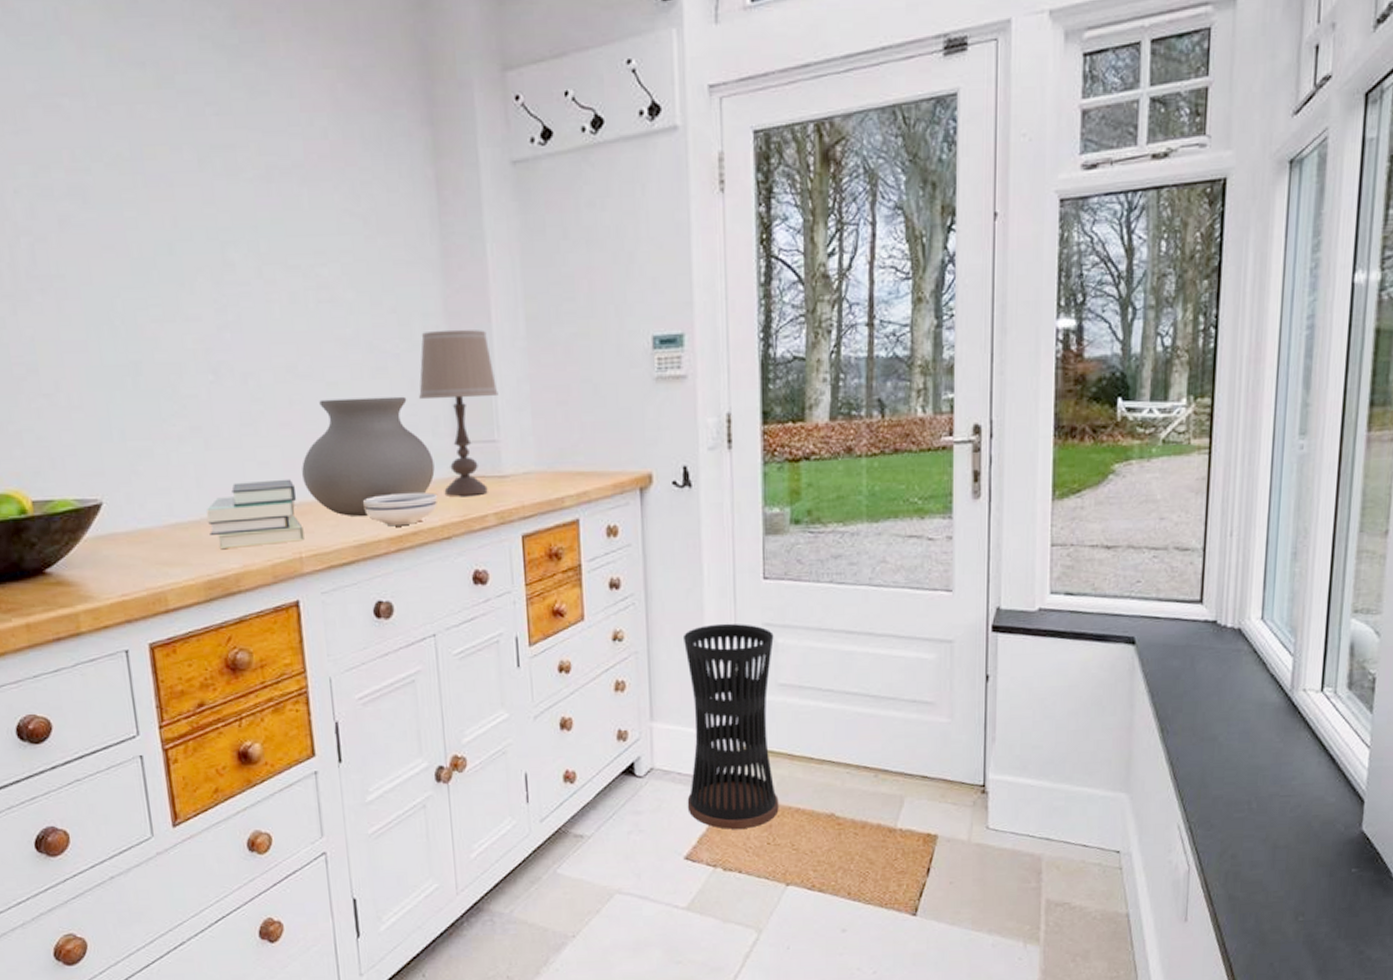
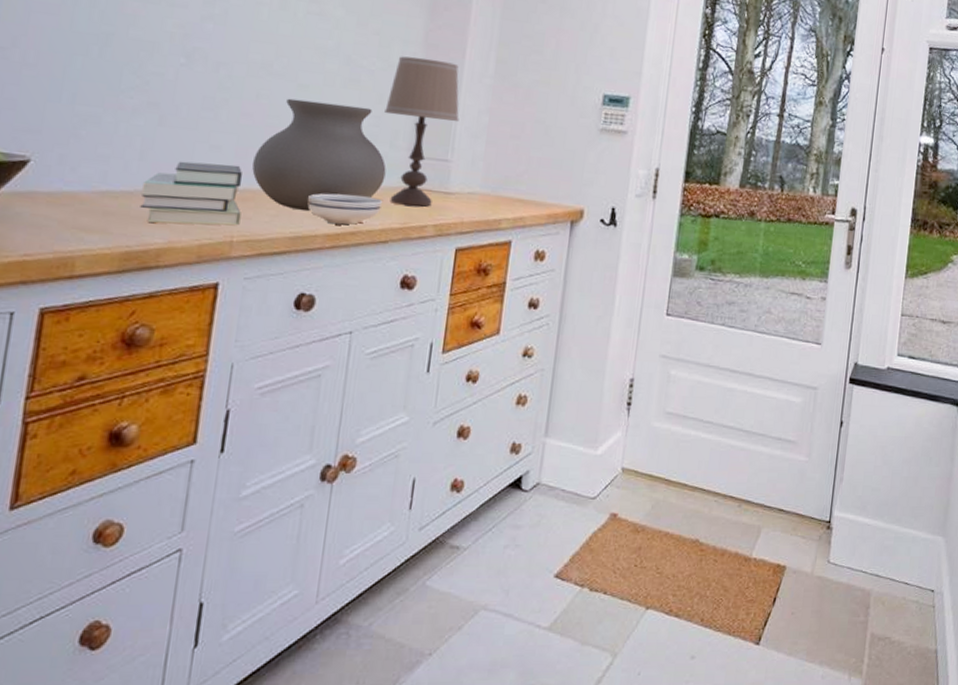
umbrella stand: present [682,623,779,829] -> none [565,351,668,549]

